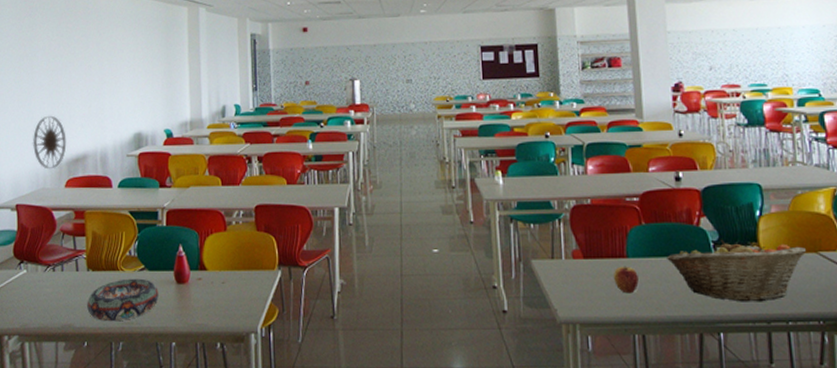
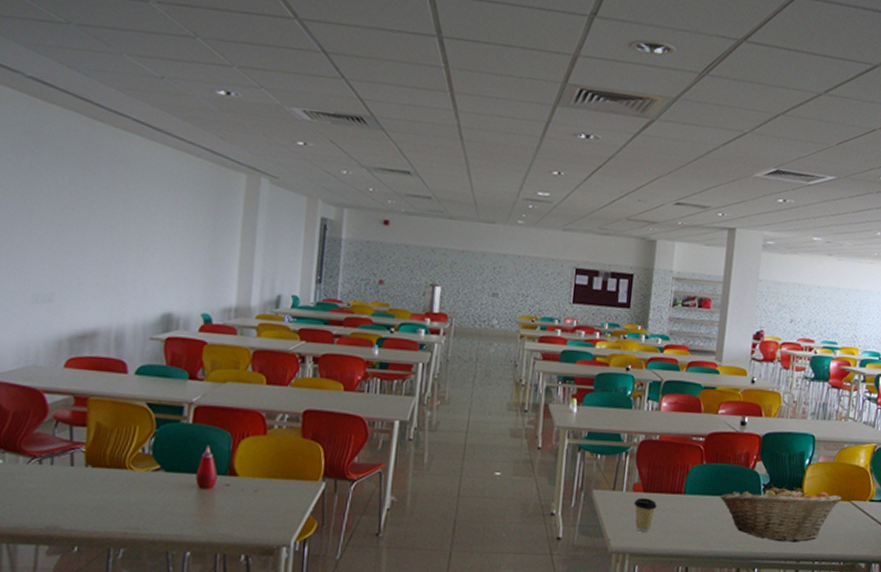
wall art: present [32,115,67,170] -> none [23,279,71,345]
decorative bowl: present [87,278,159,322] -> none [81,479,175,526]
coffee cup: none [576,265,600,300] -> present [634,498,657,532]
apple: present [613,266,639,294] -> none [668,501,692,528]

